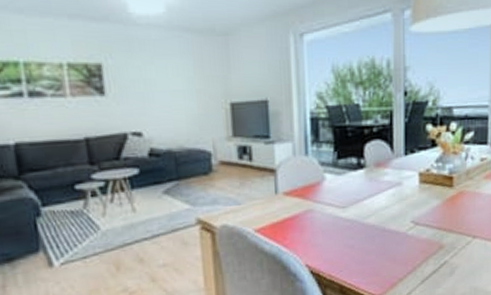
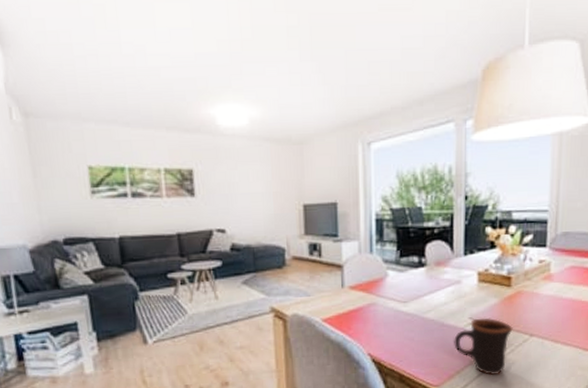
mug: none [396,220,456,281] -> present [454,317,513,376]

